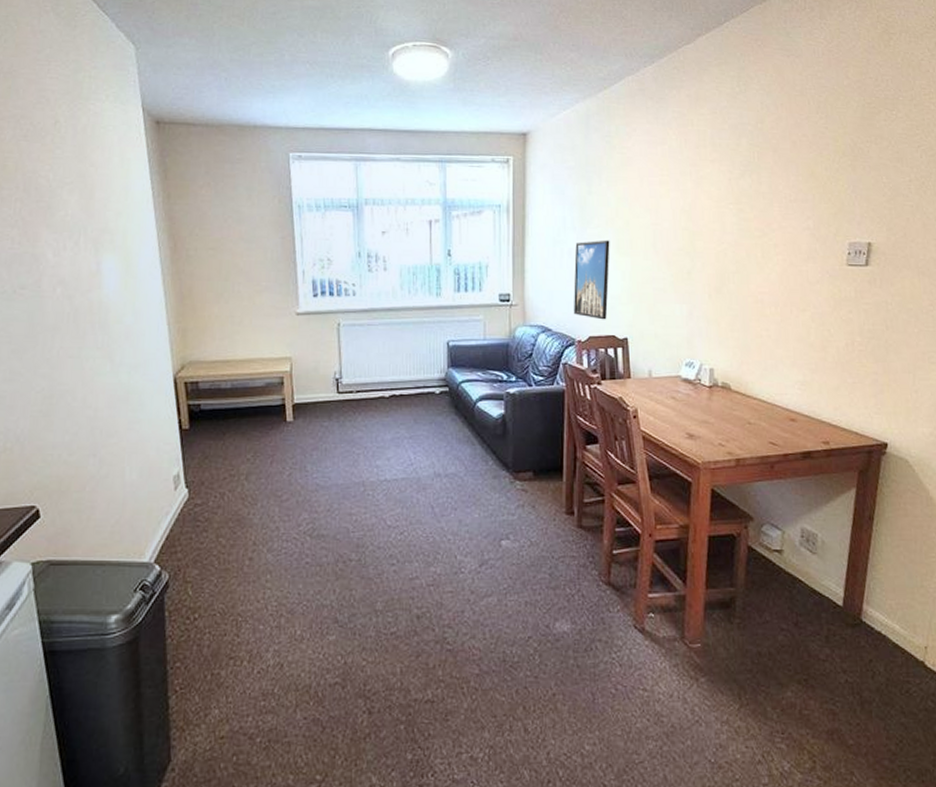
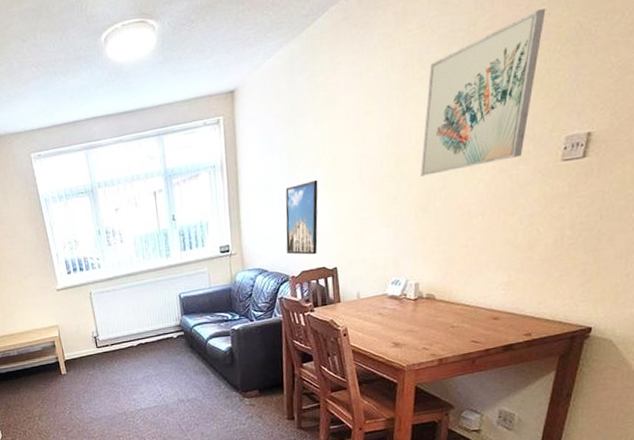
wall art: none [714,122,824,257] -> present [421,8,546,177]

